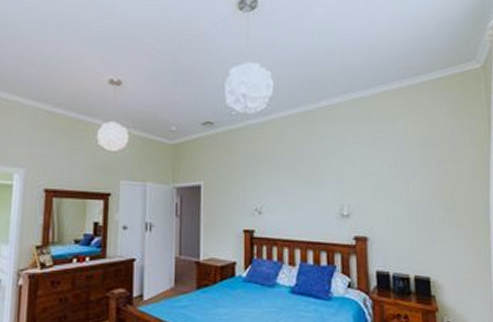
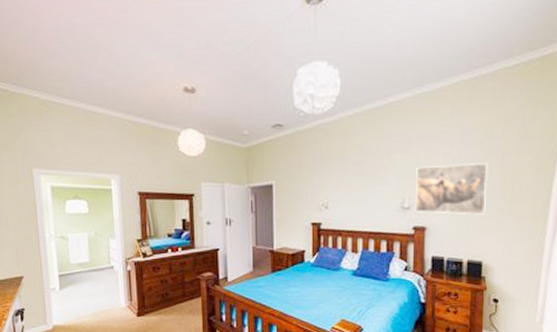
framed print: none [353,170,427,225] -> present [414,163,488,215]

